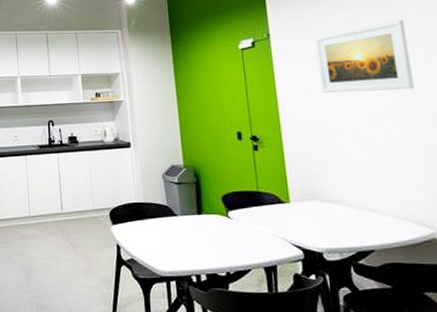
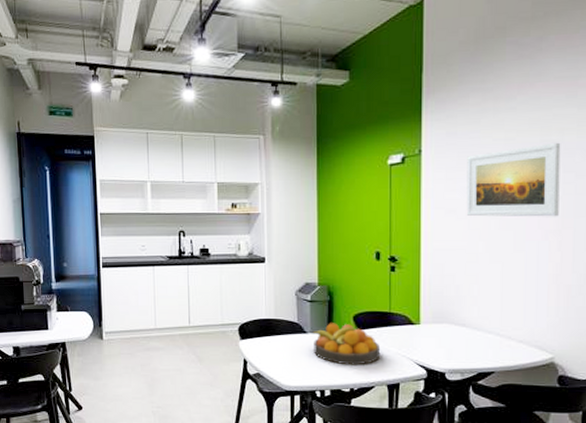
fruit bowl: none [182,204,254,248] -> present [312,323,381,365]

